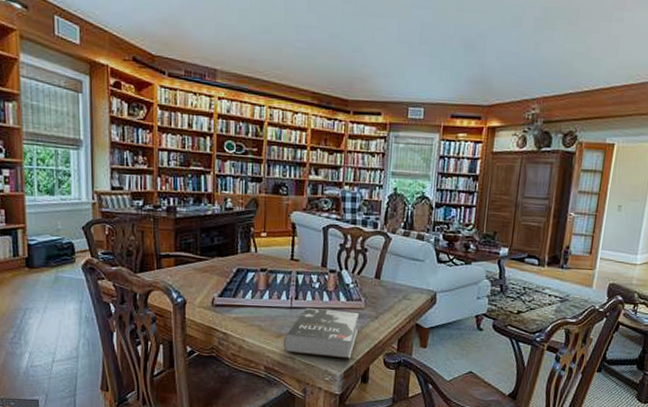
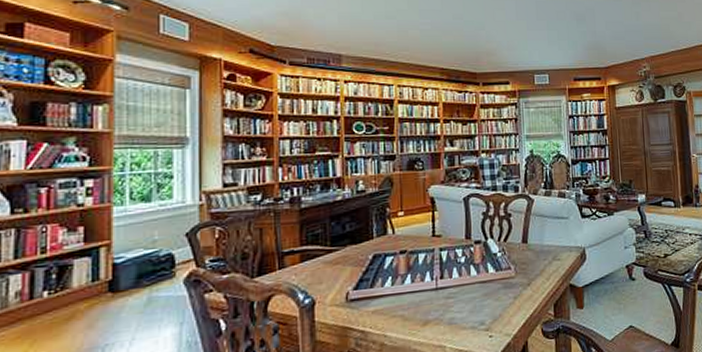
book: present [284,308,360,358] -> none [431,282,511,341]

